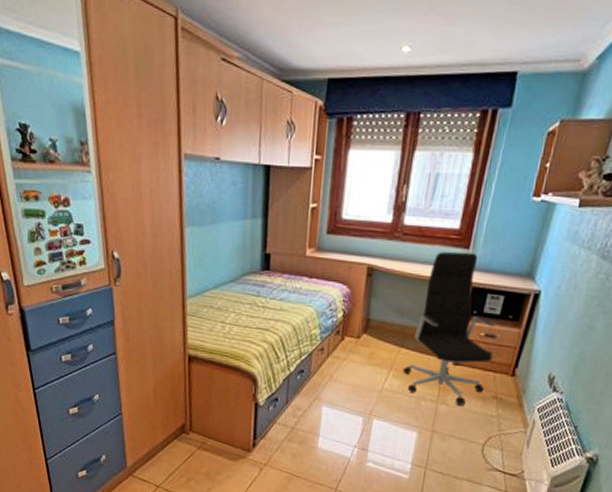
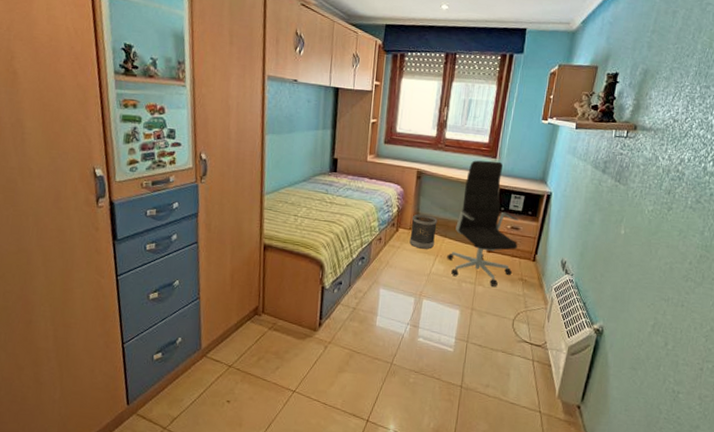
wastebasket: none [357,319,392,361] -> present [409,214,438,249]

